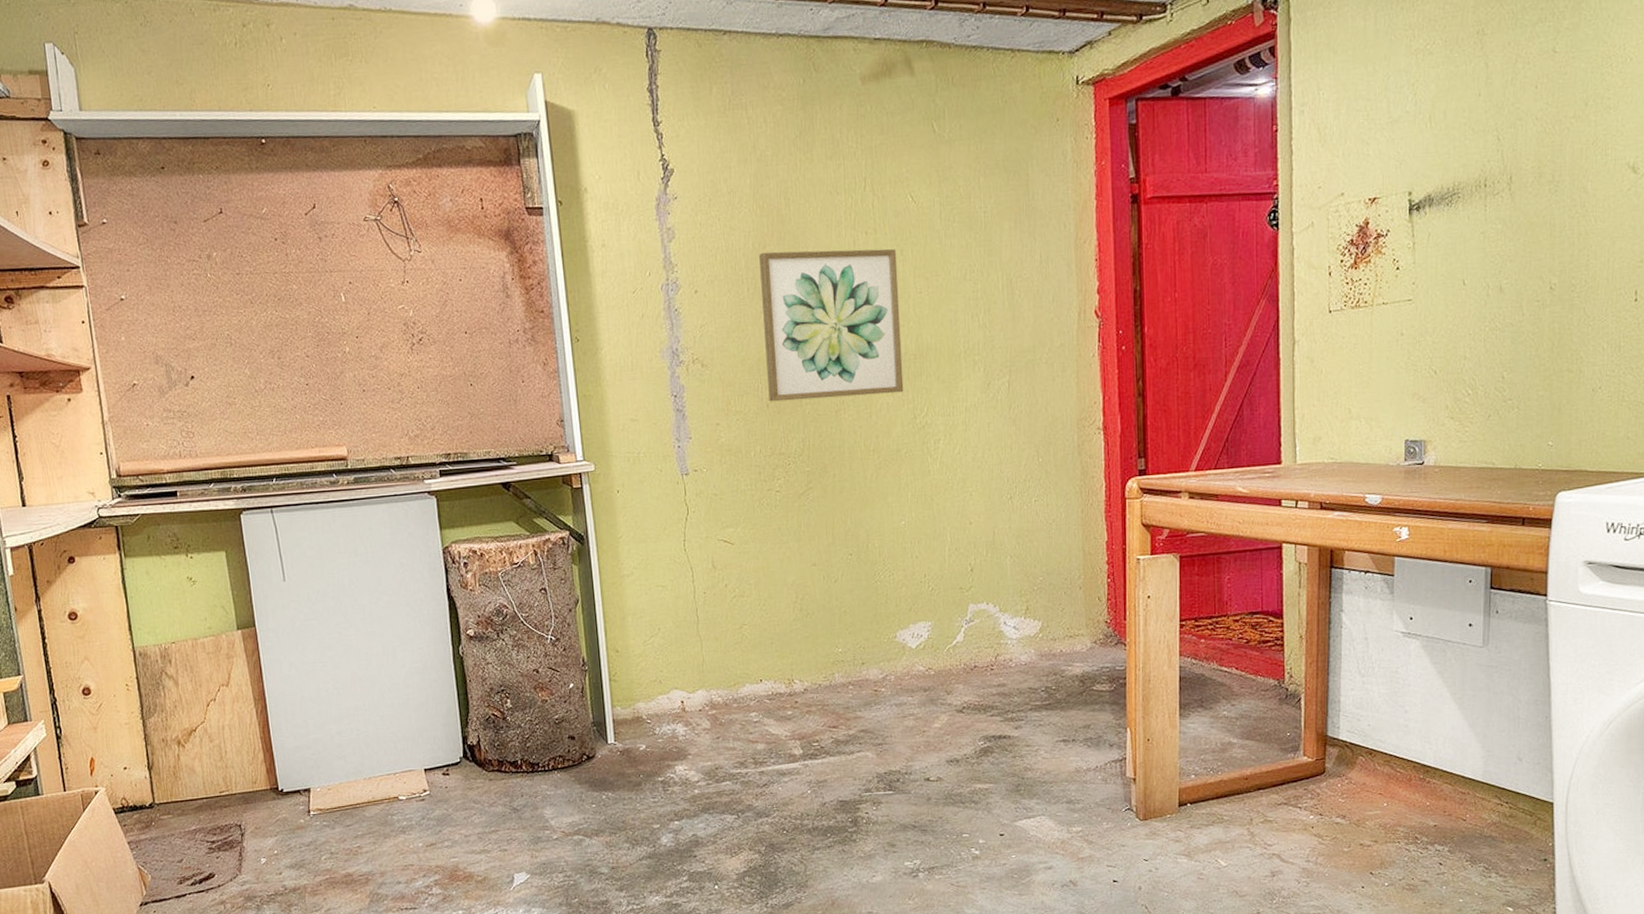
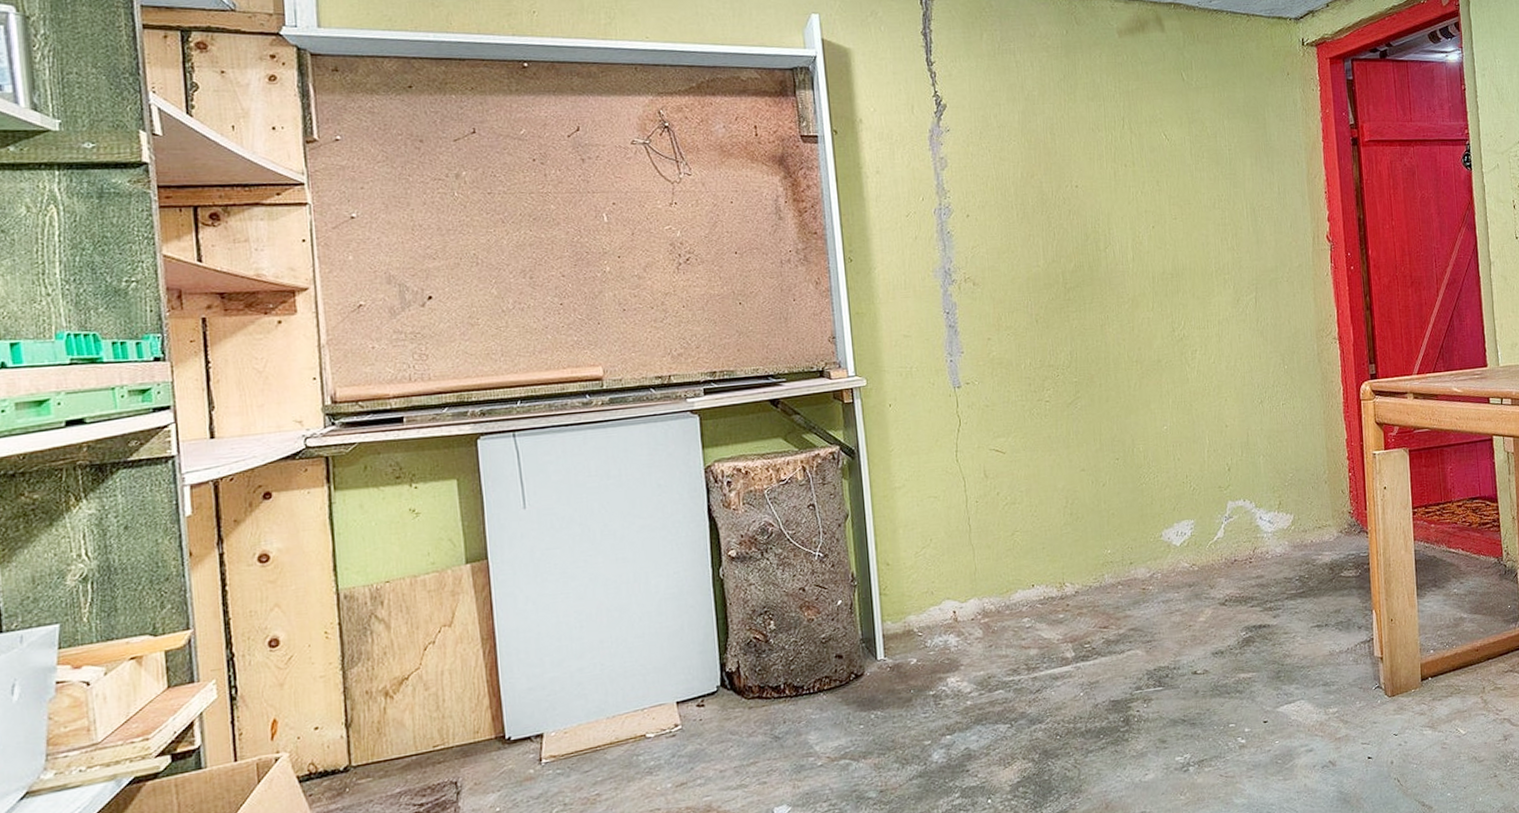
wall art: present [759,249,904,402] -> none [1027,180,1163,318]

